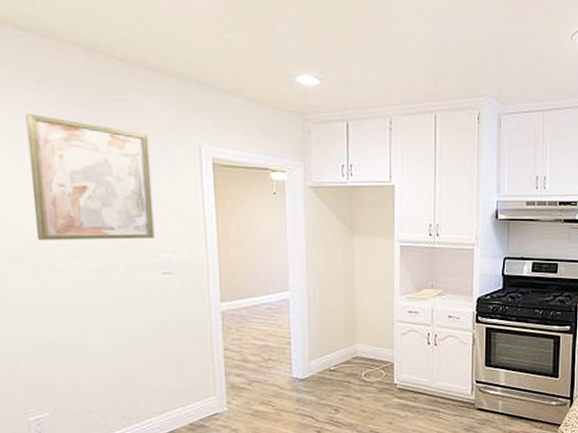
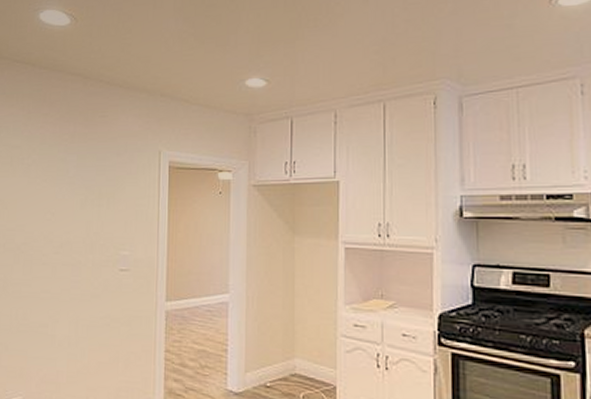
wall art: present [25,114,155,241] -> none [34,133,121,239]

